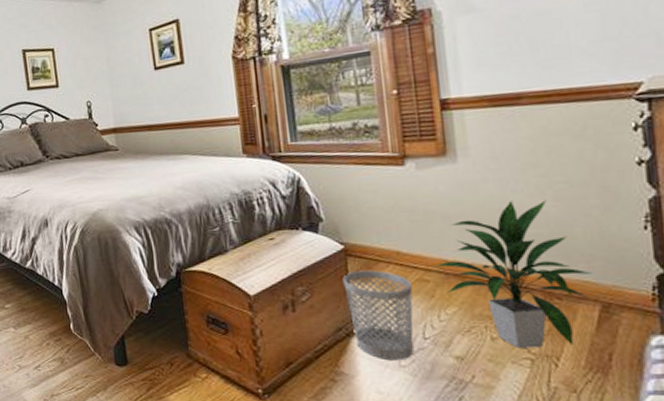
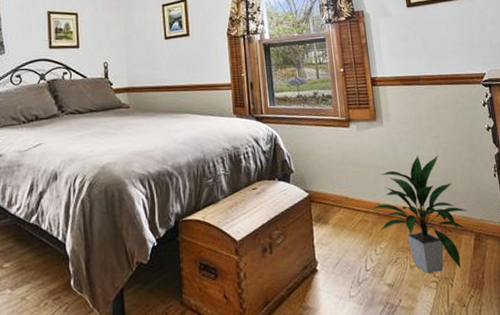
wastebasket: present [343,270,414,361] -> none [308,213,359,293]

